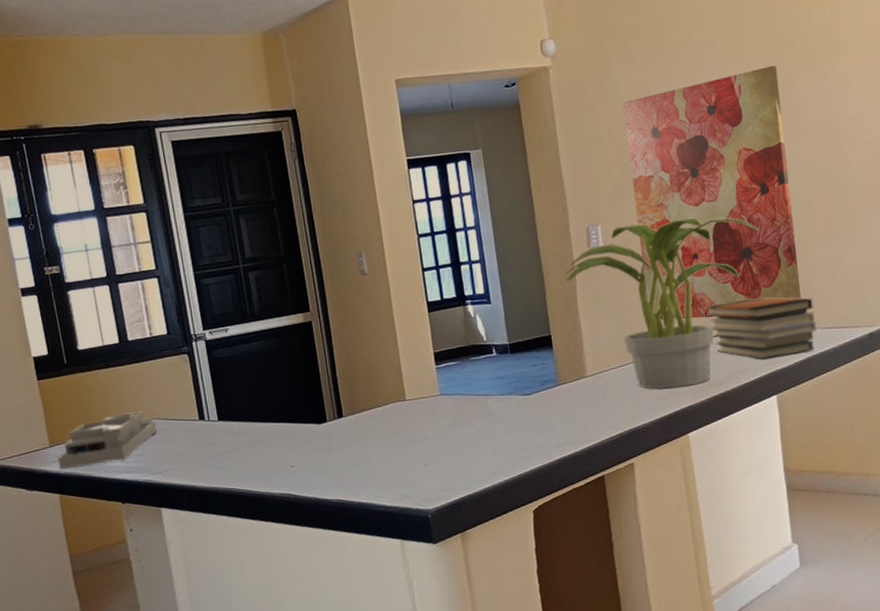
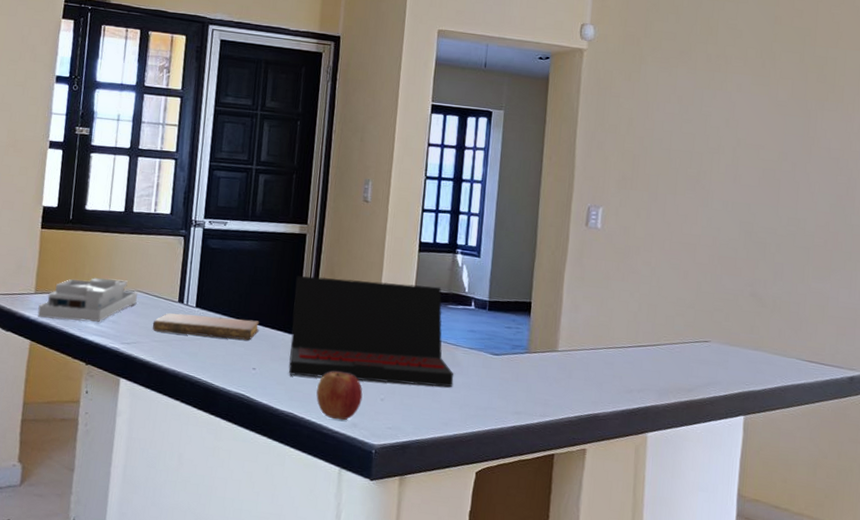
notebook: none [180,419,288,454] -> present [153,312,259,341]
laptop: none [312,342,493,464] -> present [288,276,454,387]
apple: none [359,448,407,496] -> present [316,371,363,421]
potted plant: present [565,218,759,389] -> none [558,213,757,385]
wall art: present [623,65,802,320] -> none [632,94,804,326]
book stack: present [705,297,817,359] -> none [688,310,798,380]

